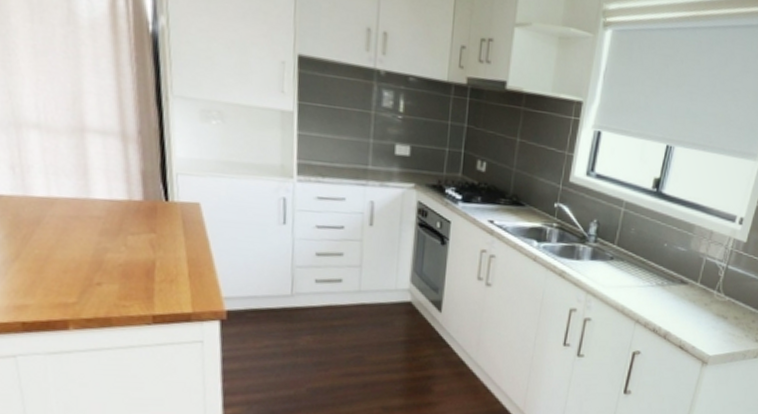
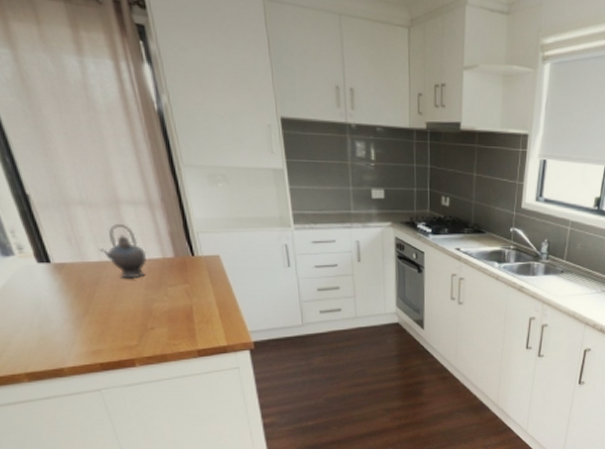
teapot: none [49,155,109,222] -> present [99,224,147,279]

